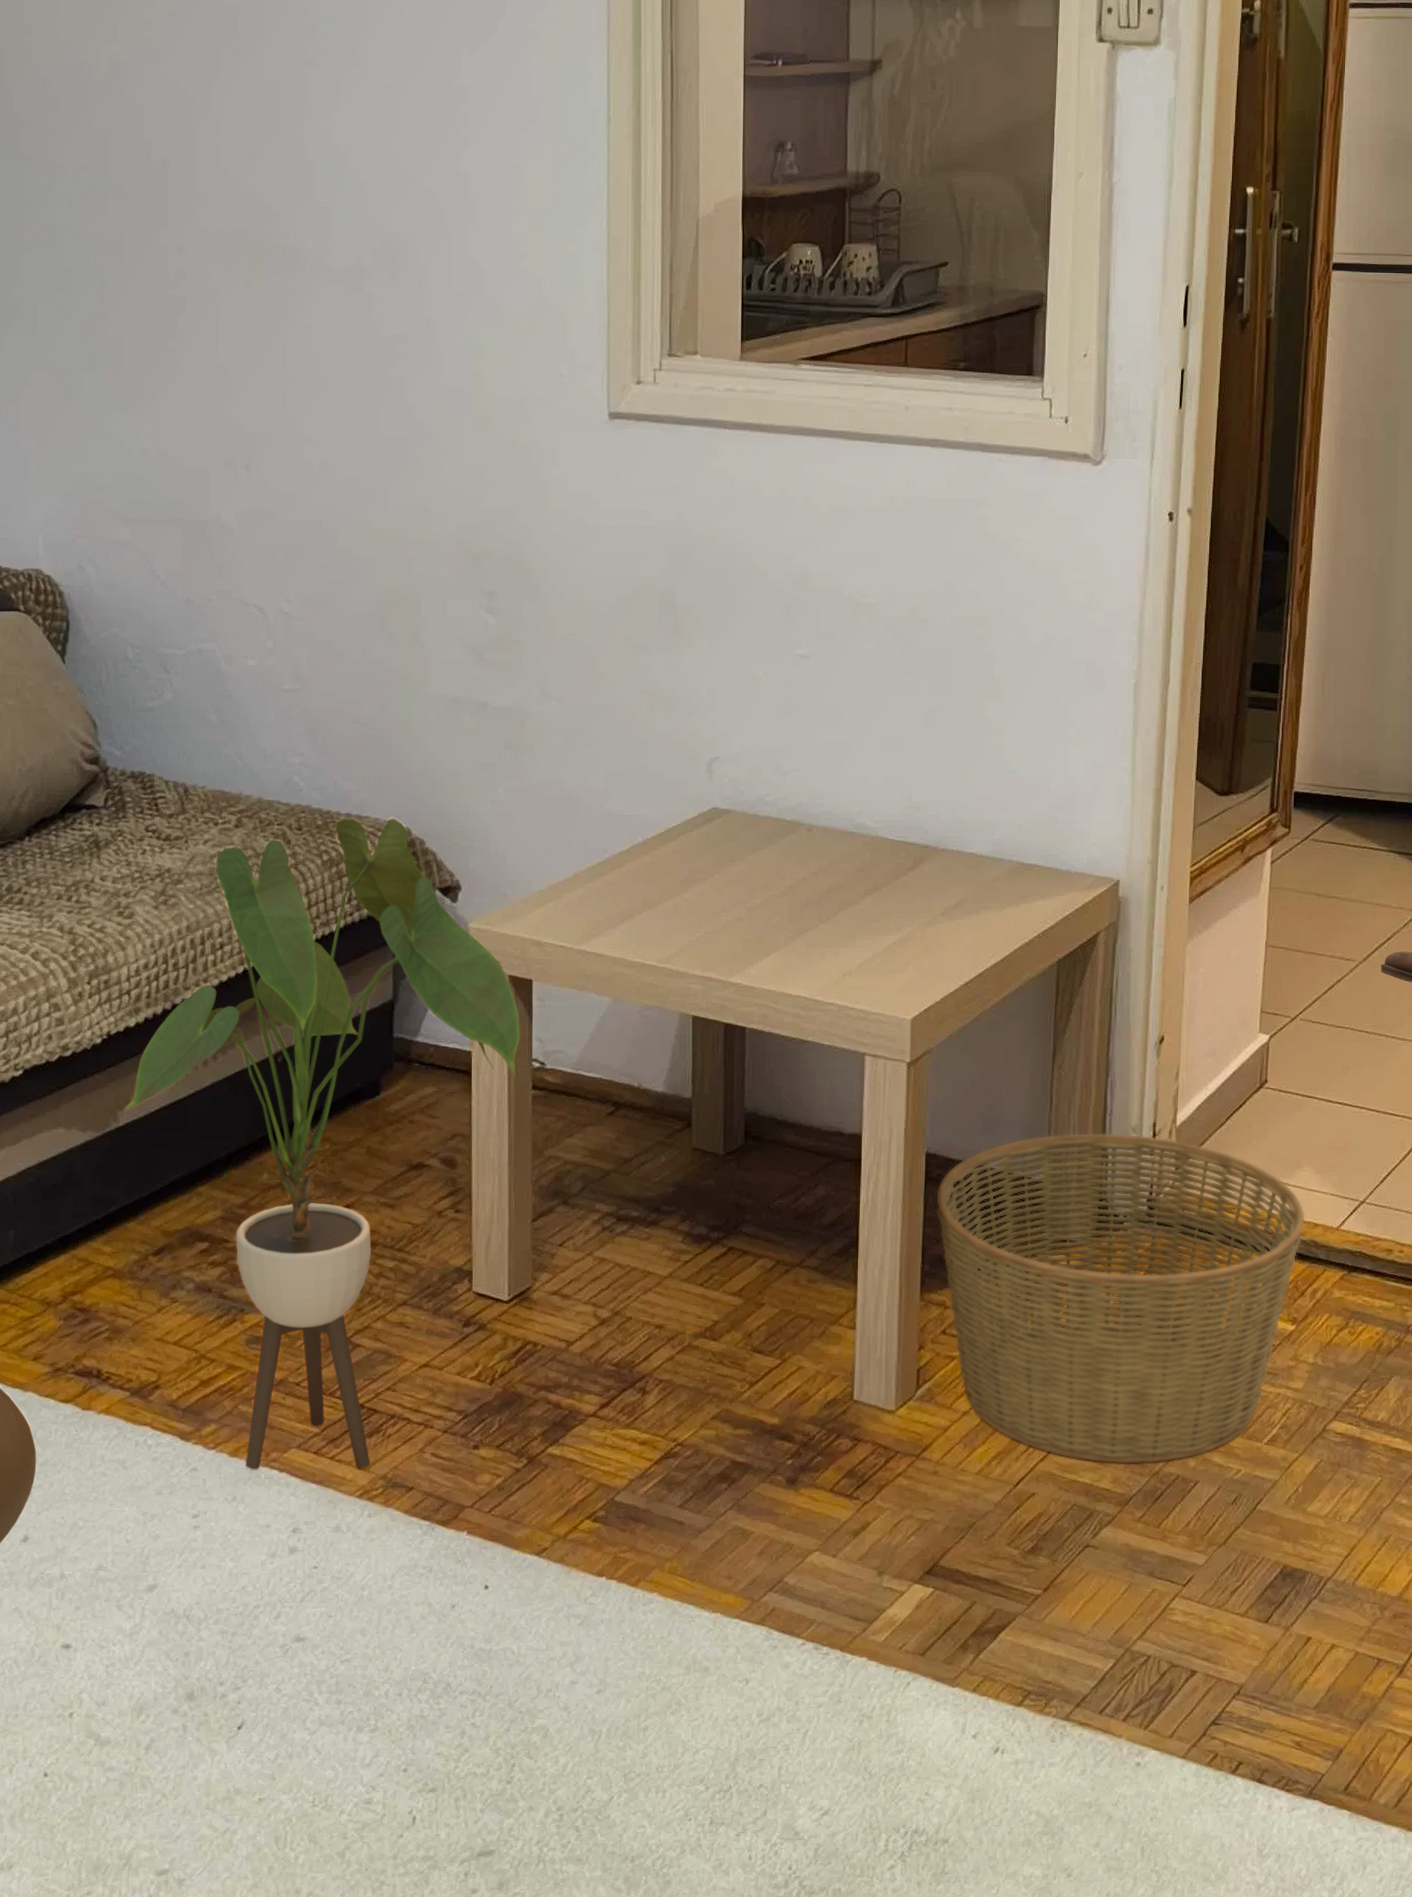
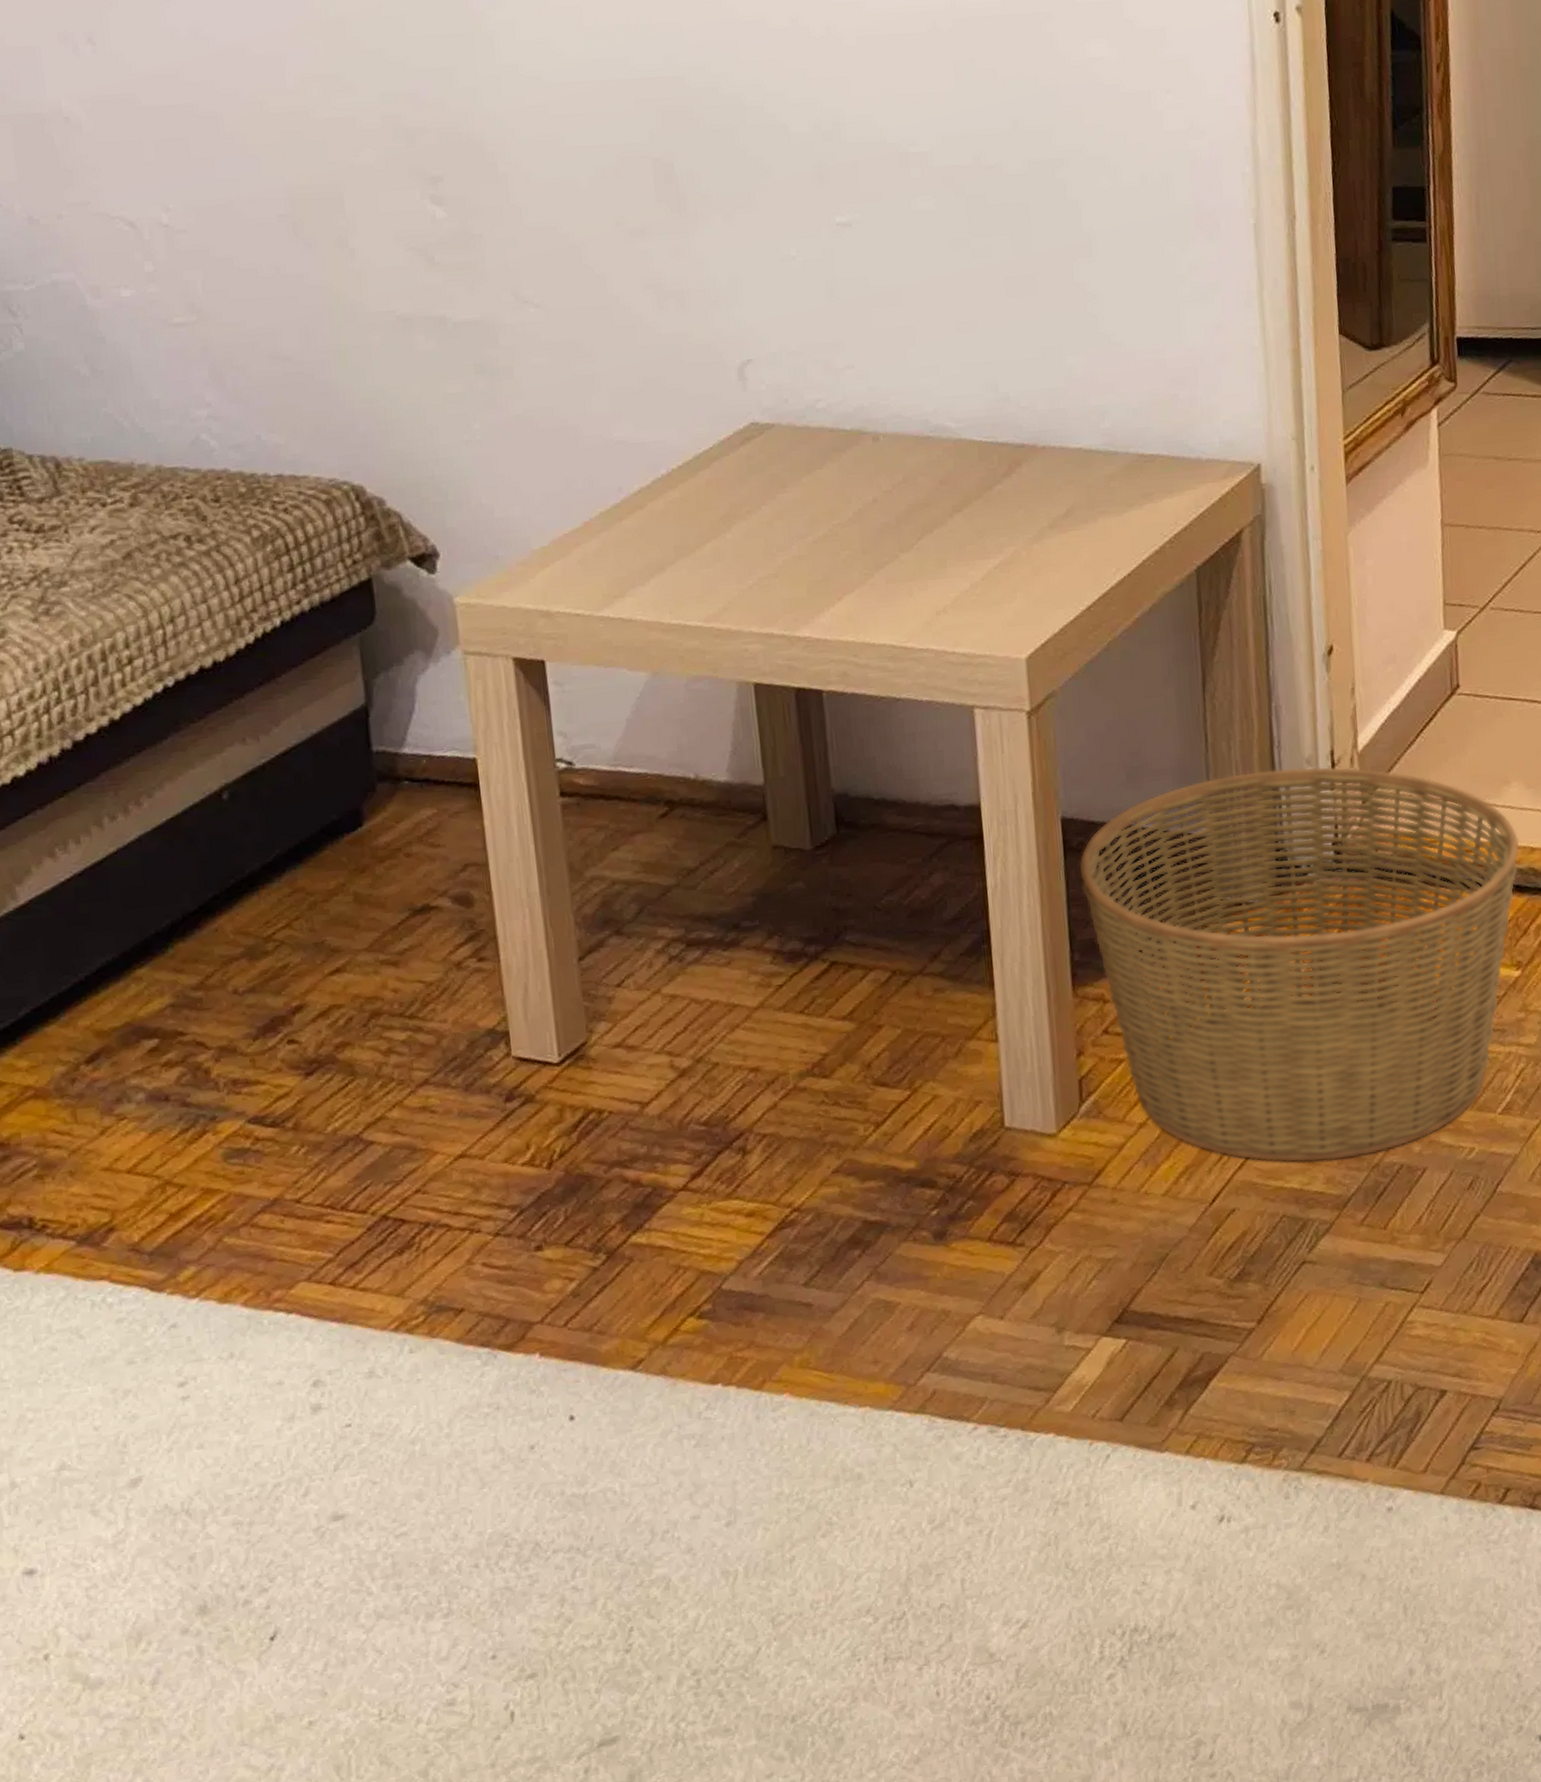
house plant: present [124,818,521,1470] -> none [24,474,538,1316]

